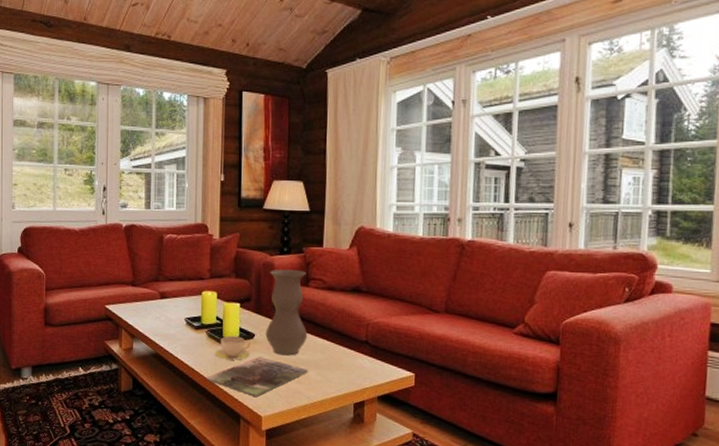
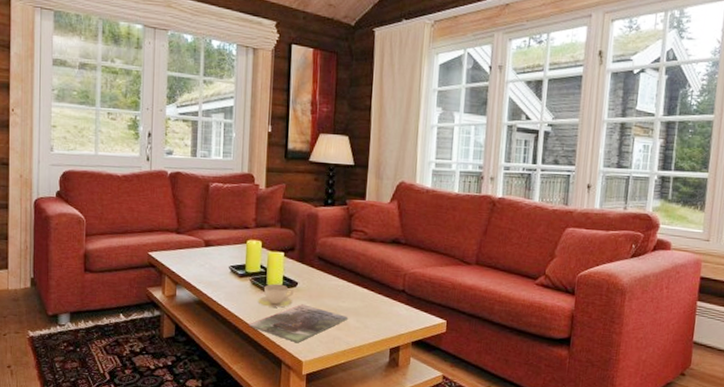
vase: present [265,269,308,356] -> none [308,220,349,304]

